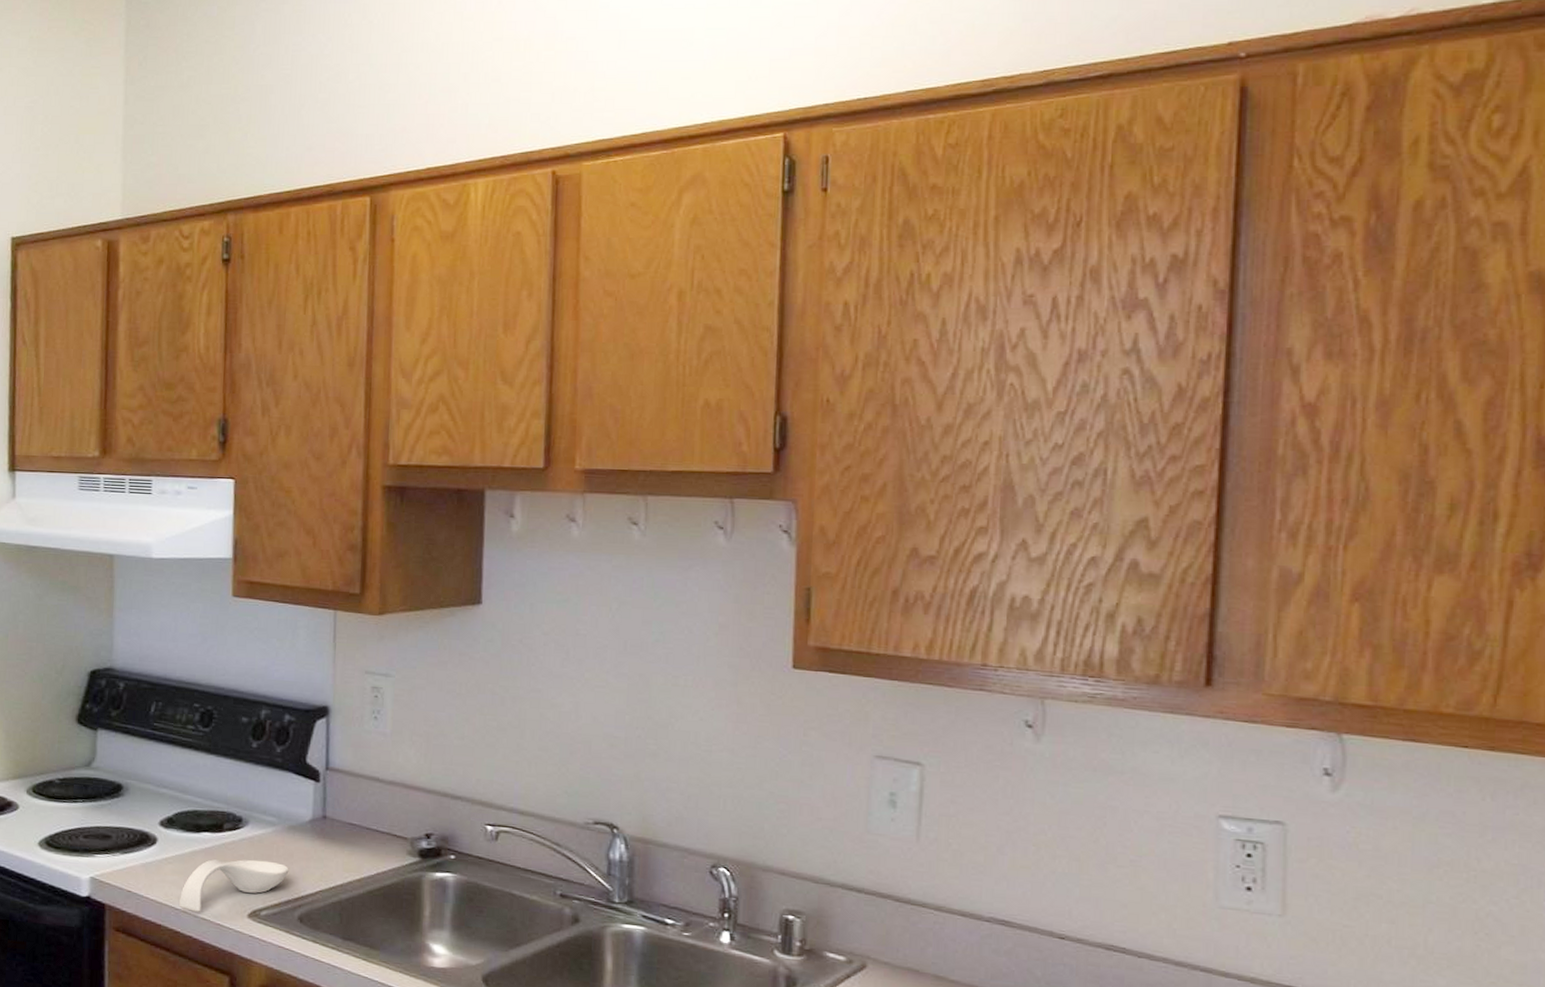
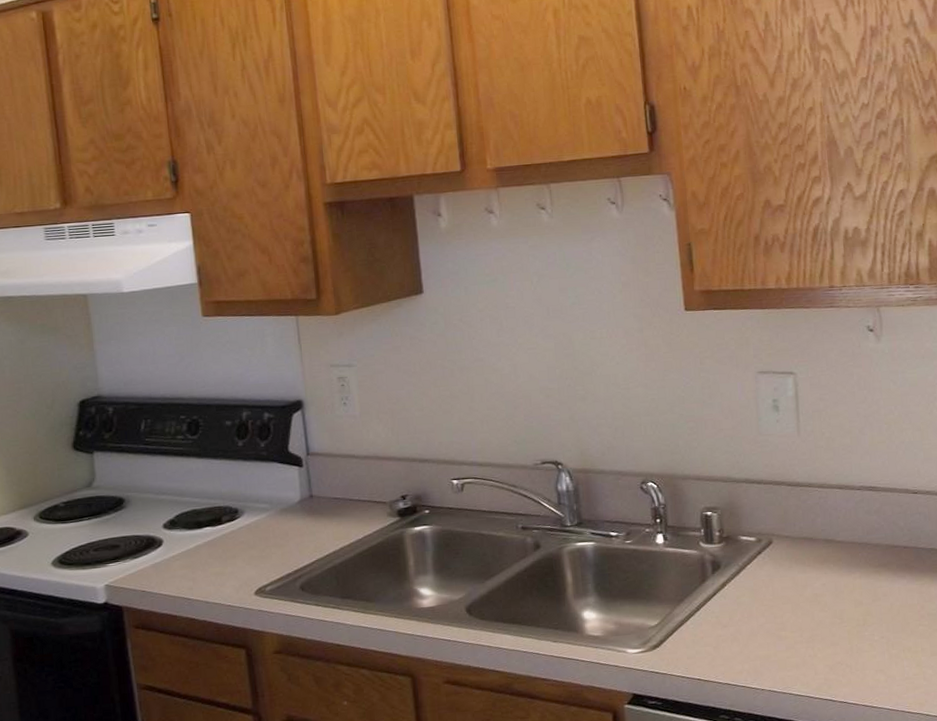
spoon rest: present [178,859,289,912] -> none [190,542,286,599]

